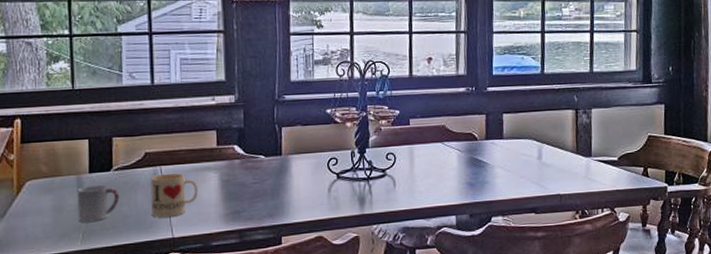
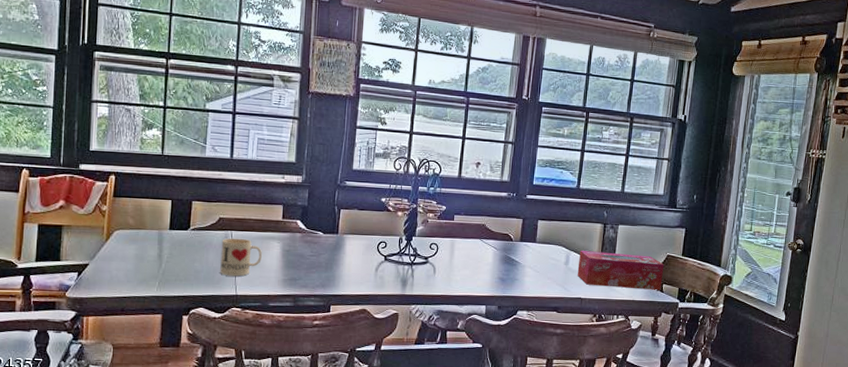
cup: present [77,185,120,222] -> none [156,241,194,272]
tissue box: none [552,139,647,179] -> present [577,251,664,290]

